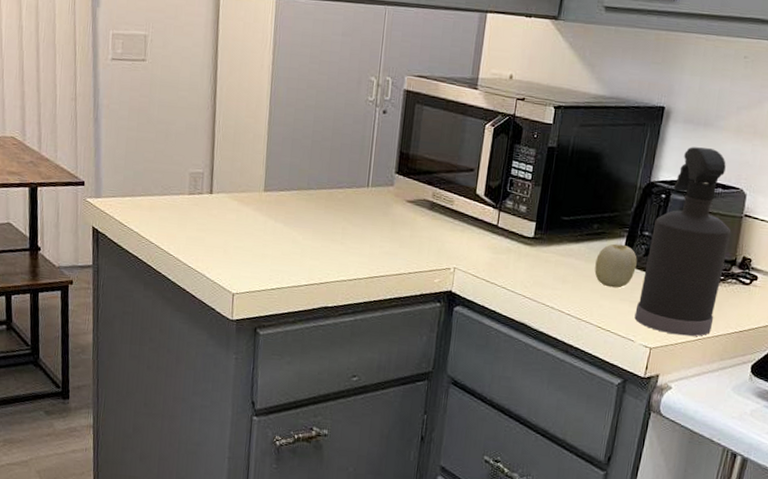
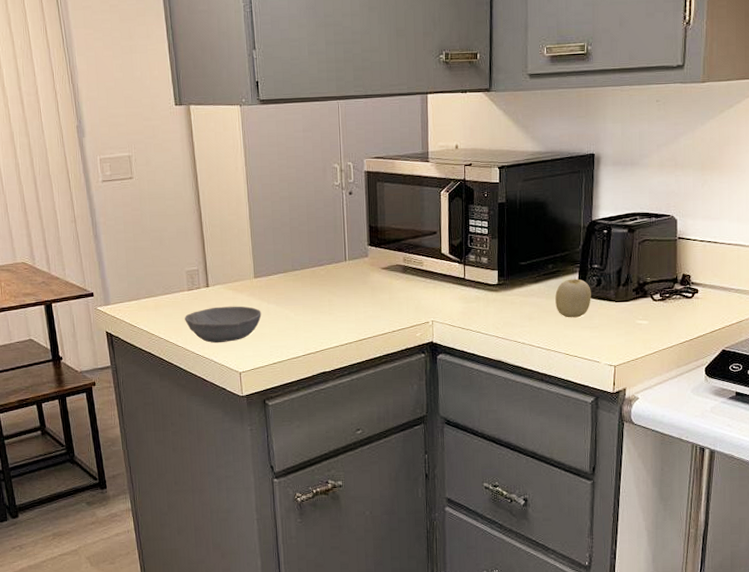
bowl: none [181,217,266,258] -> present [185,306,262,343]
spray bottle: present [634,147,732,337] -> none [596,184,669,351]

